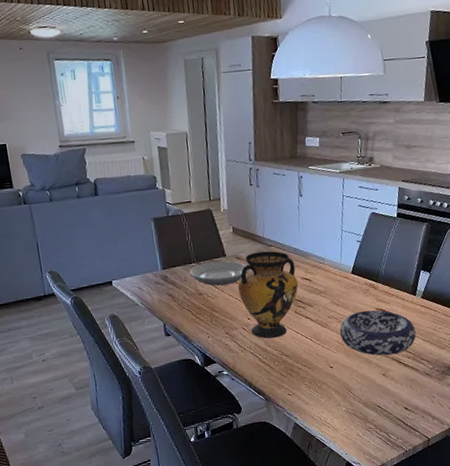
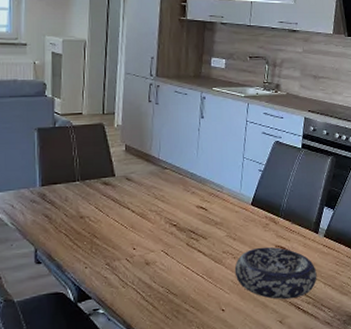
plate: present [190,261,250,286] -> none [72,181,140,209]
vase: present [237,251,299,339] -> none [124,174,193,274]

